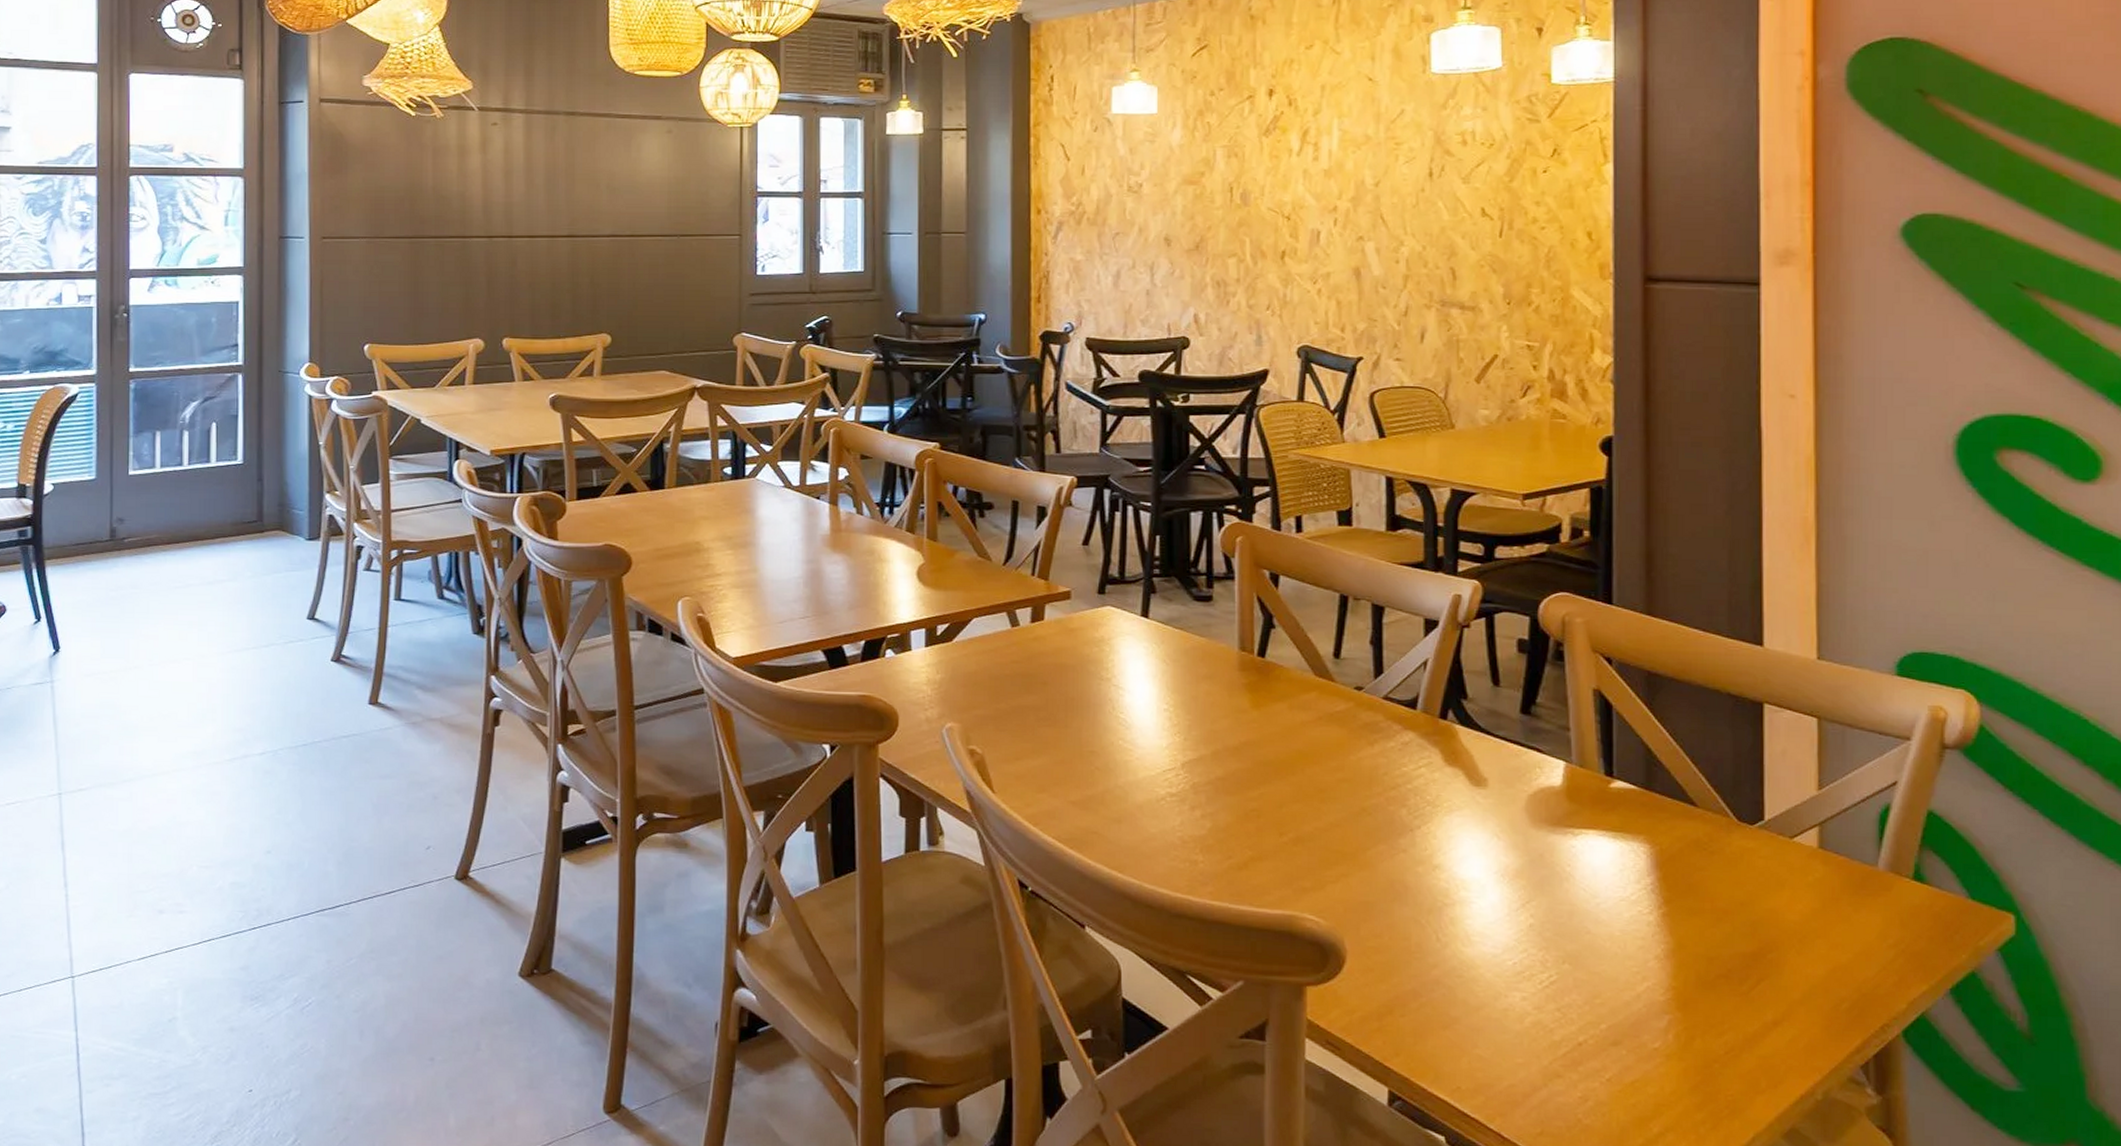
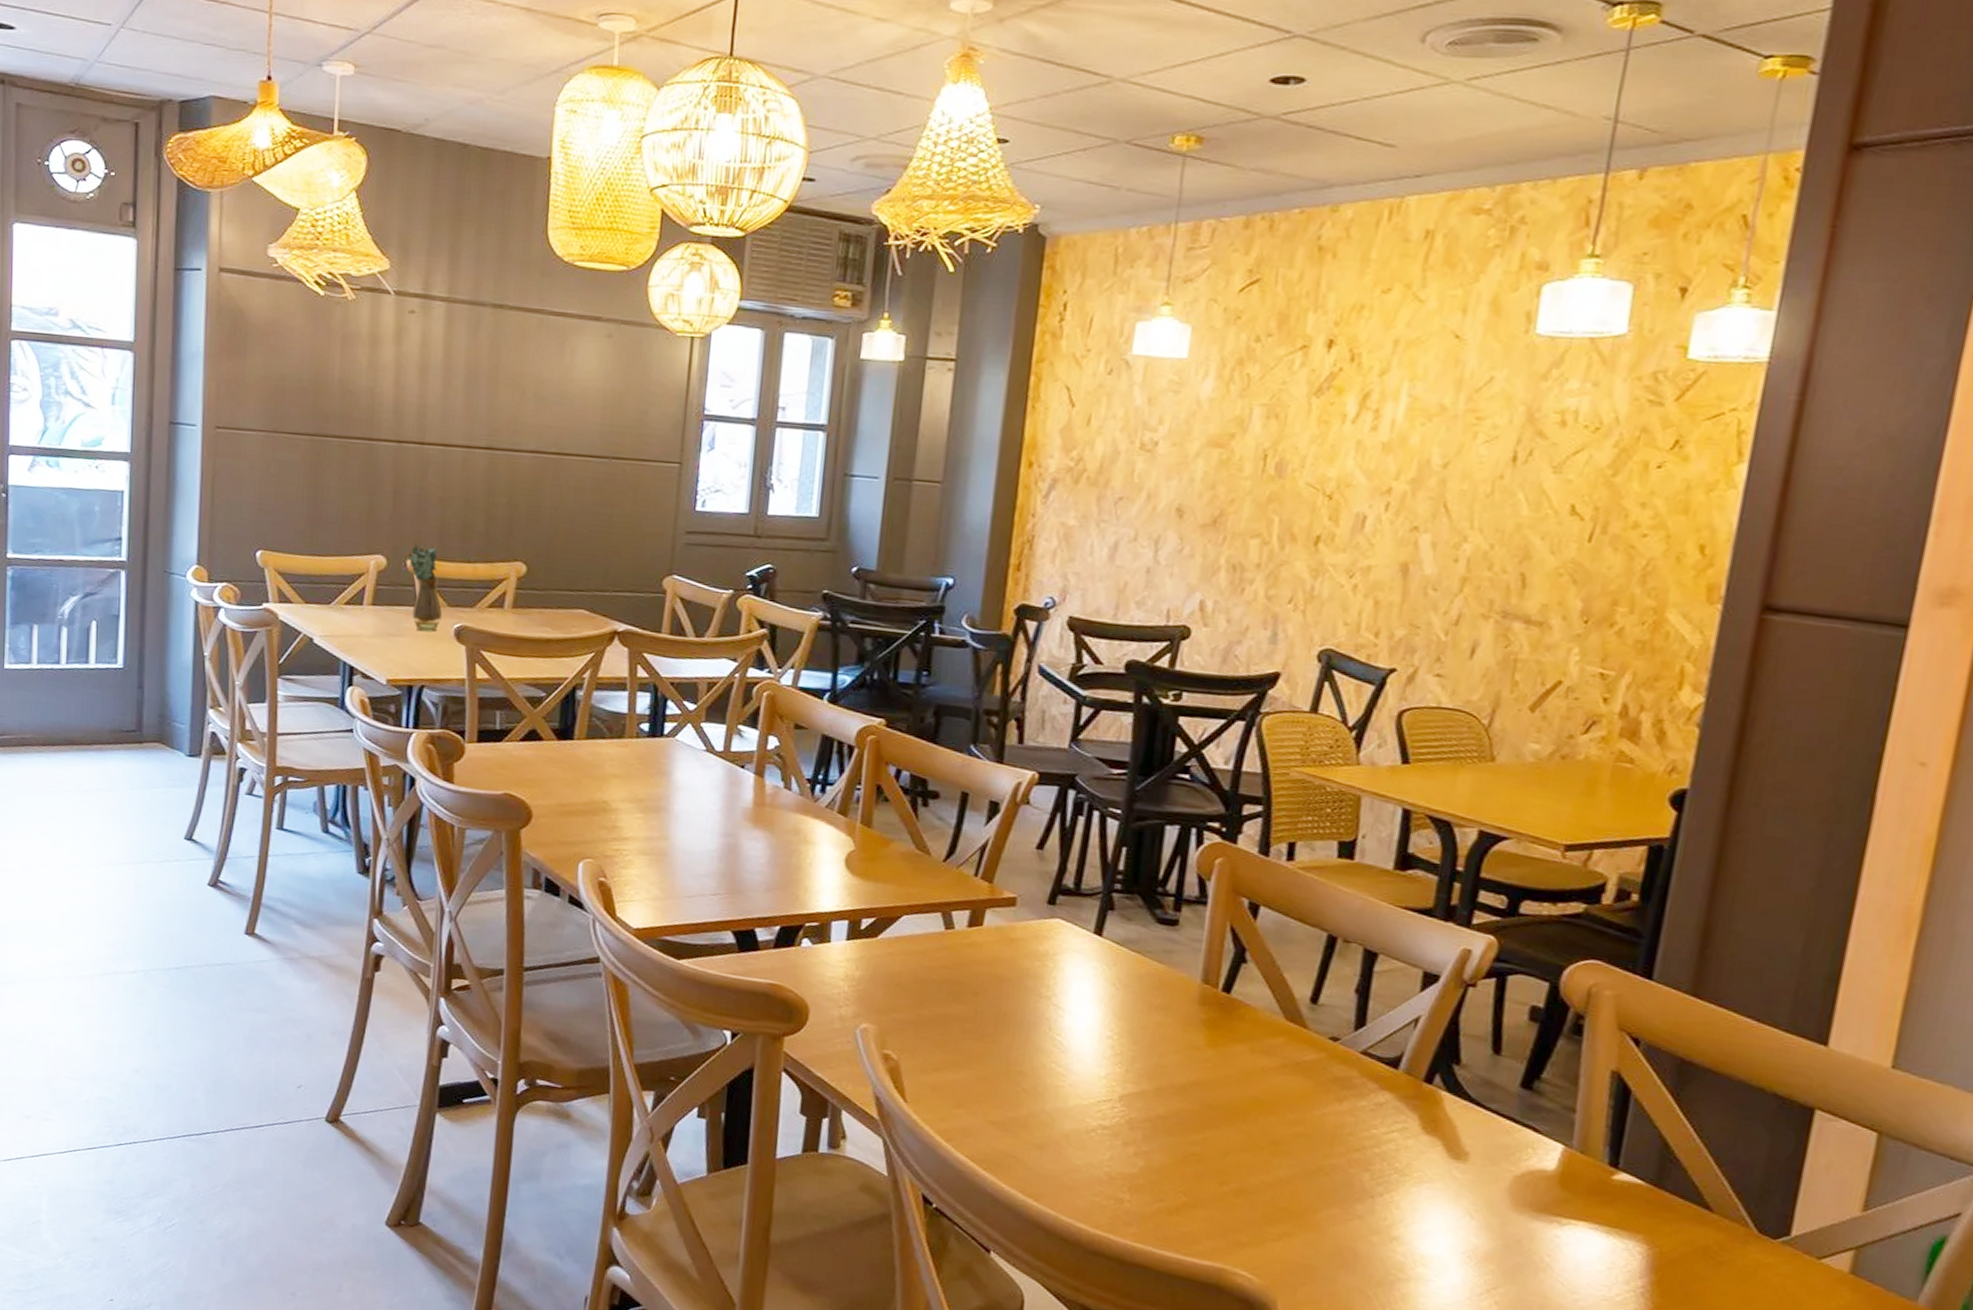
vase: none [503,324,538,404] -> present [407,542,443,632]

